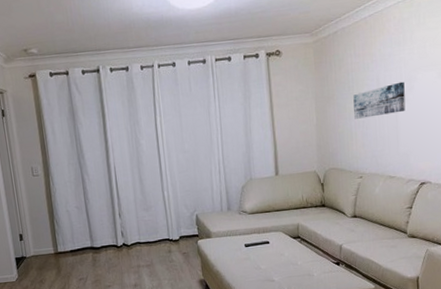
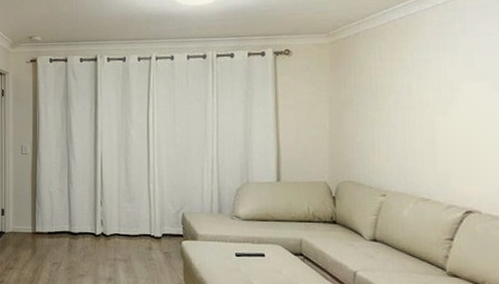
wall art: present [353,81,406,119] -> none [377,91,445,129]

